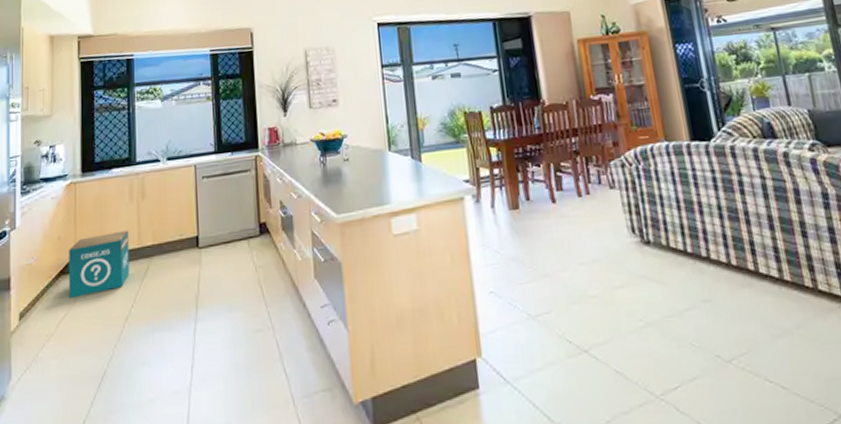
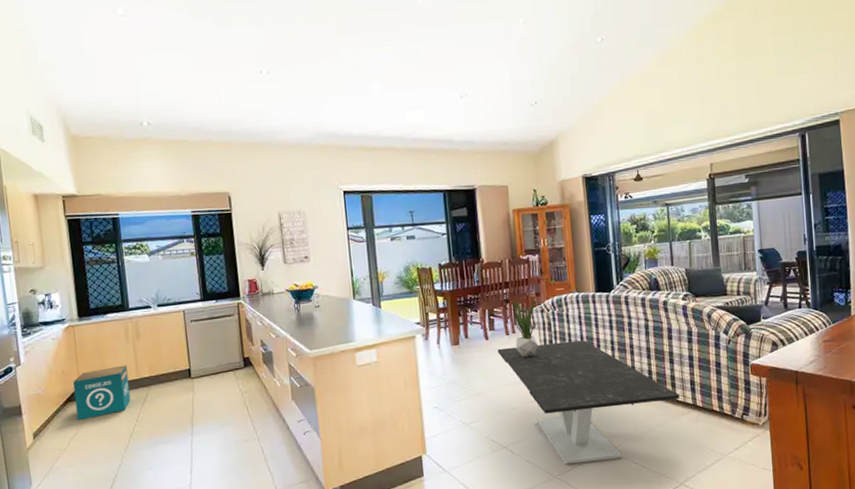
coffee table: none [568,204,823,379] -> present [497,340,680,465]
potted plant: none [585,149,621,226] -> present [513,298,540,357]

